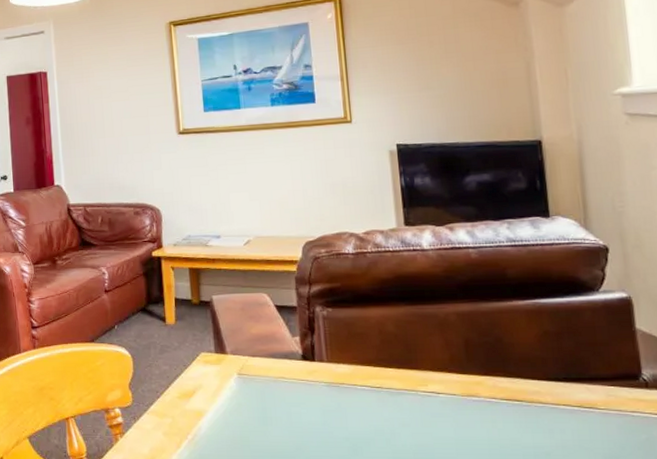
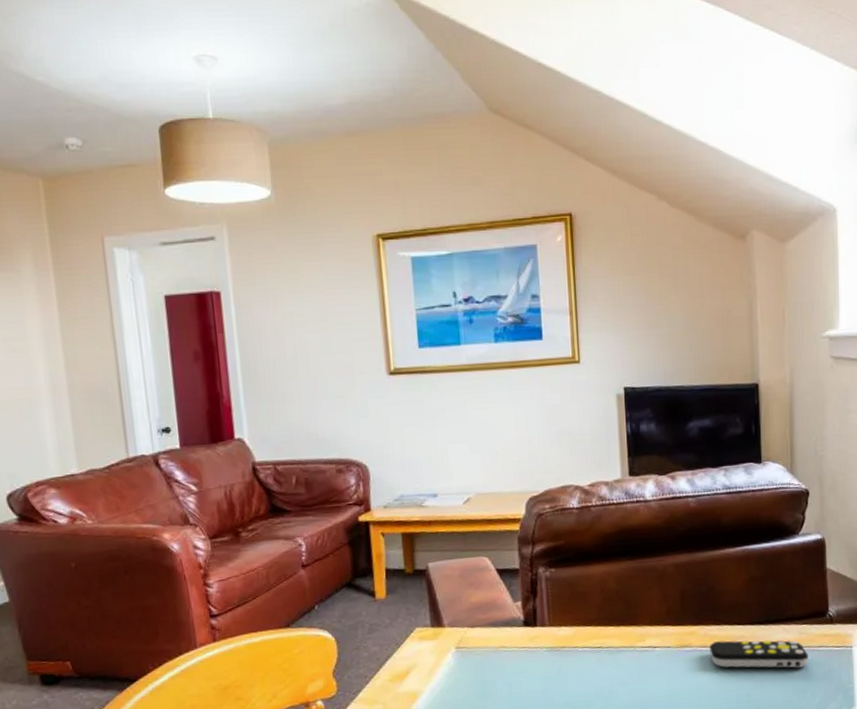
remote control: none [500,394,621,432] -> present [710,640,809,668]

